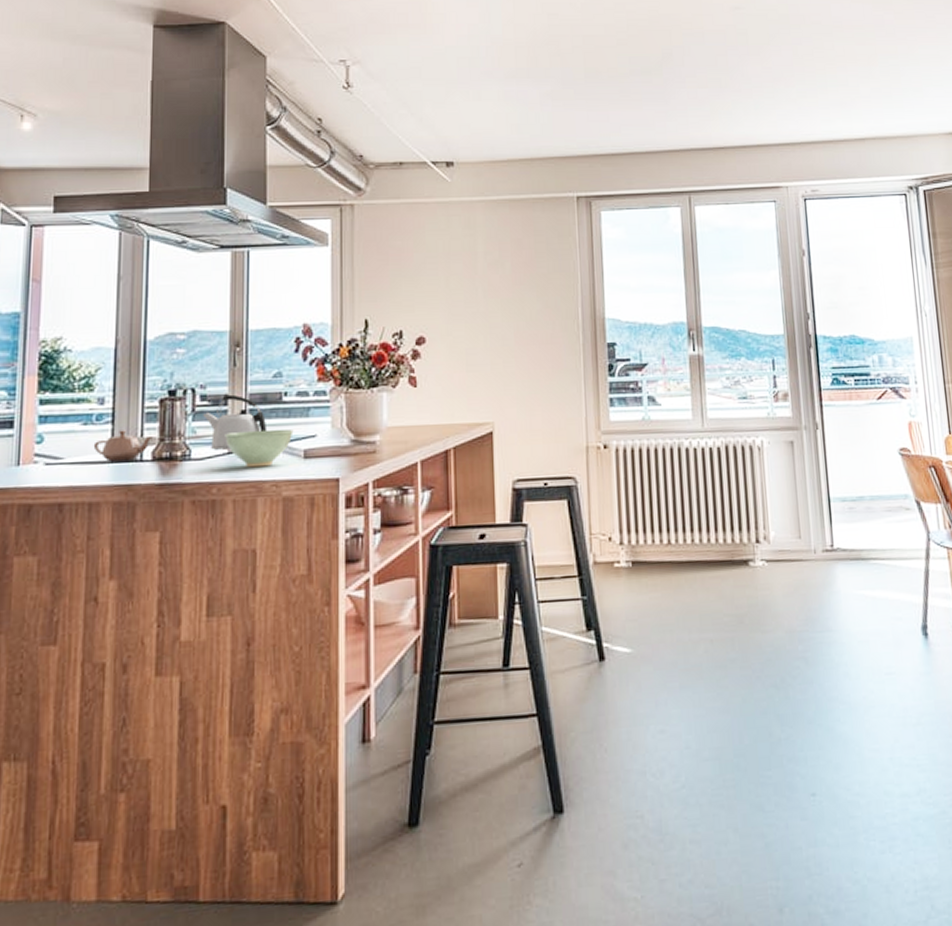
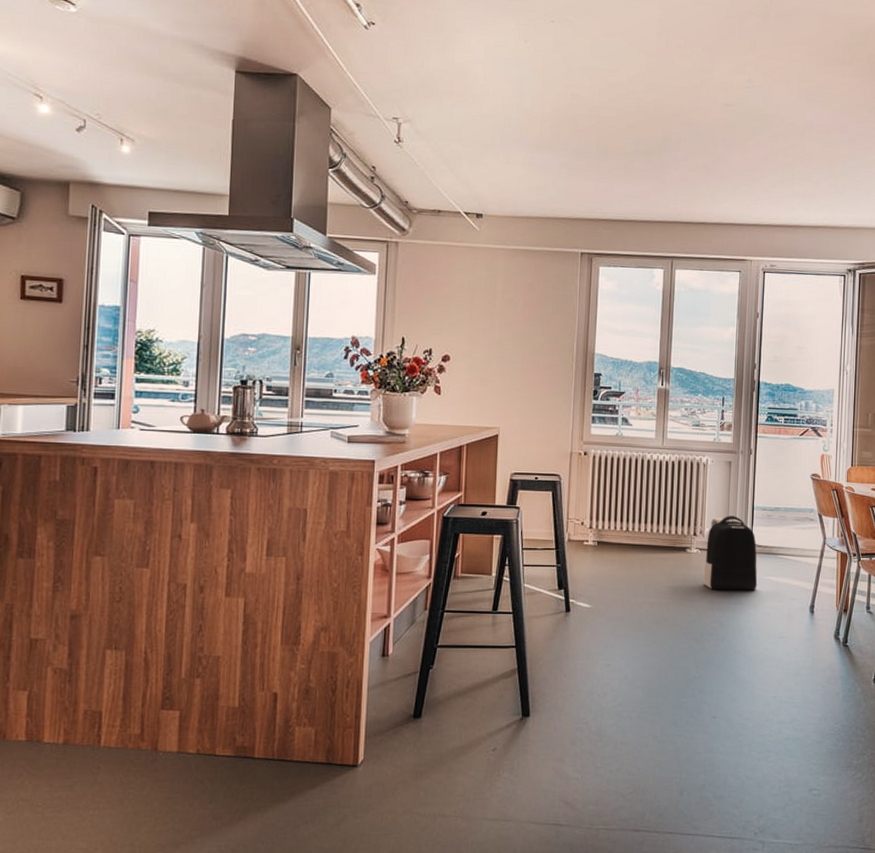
kettle: present [203,394,268,450] -> none [268,387,320,431]
bowl: present [225,428,294,468] -> none [285,417,341,447]
backpack: none [774,512,848,615] -> present [703,516,758,590]

